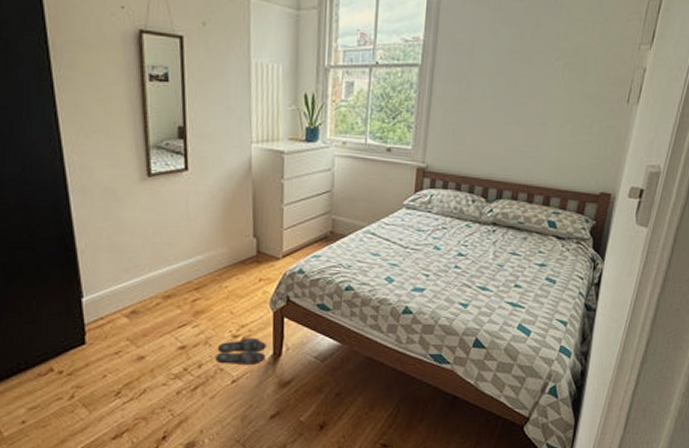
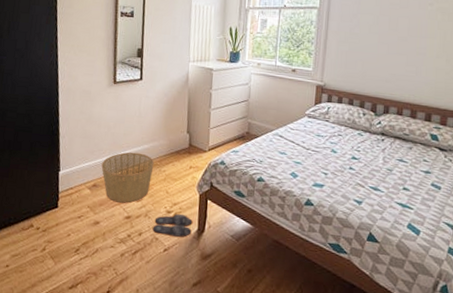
basket: none [140,266,212,331] -> present [101,152,154,204]

